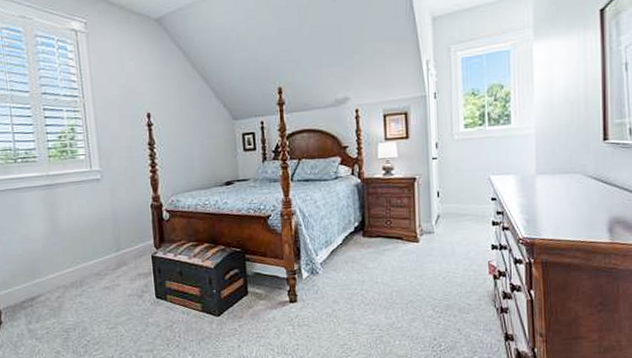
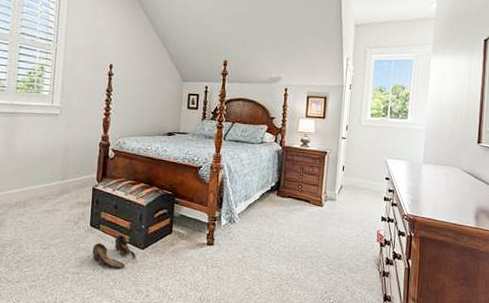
shoes: none [162,302,212,341] -> present [92,234,136,268]

